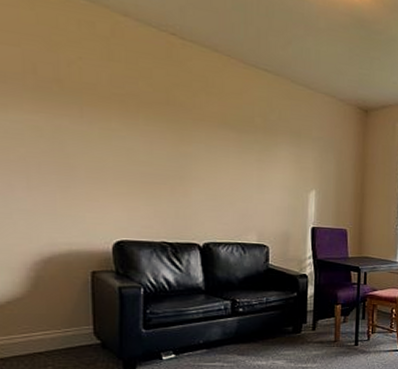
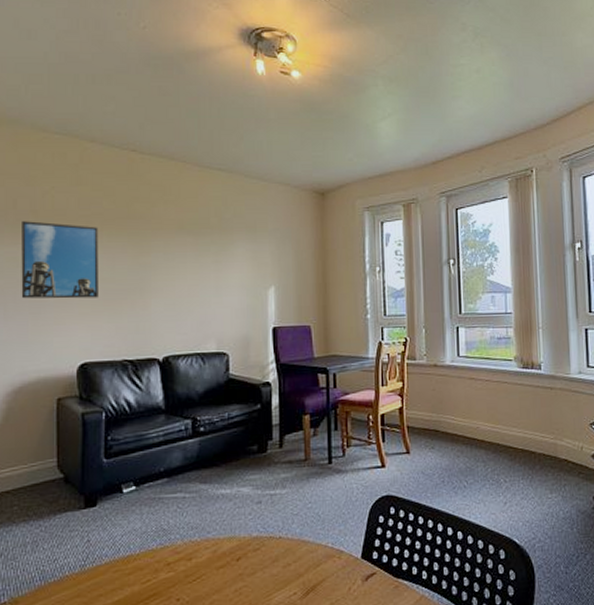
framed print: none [44,89,135,180] -> present [21,221,99,299]

